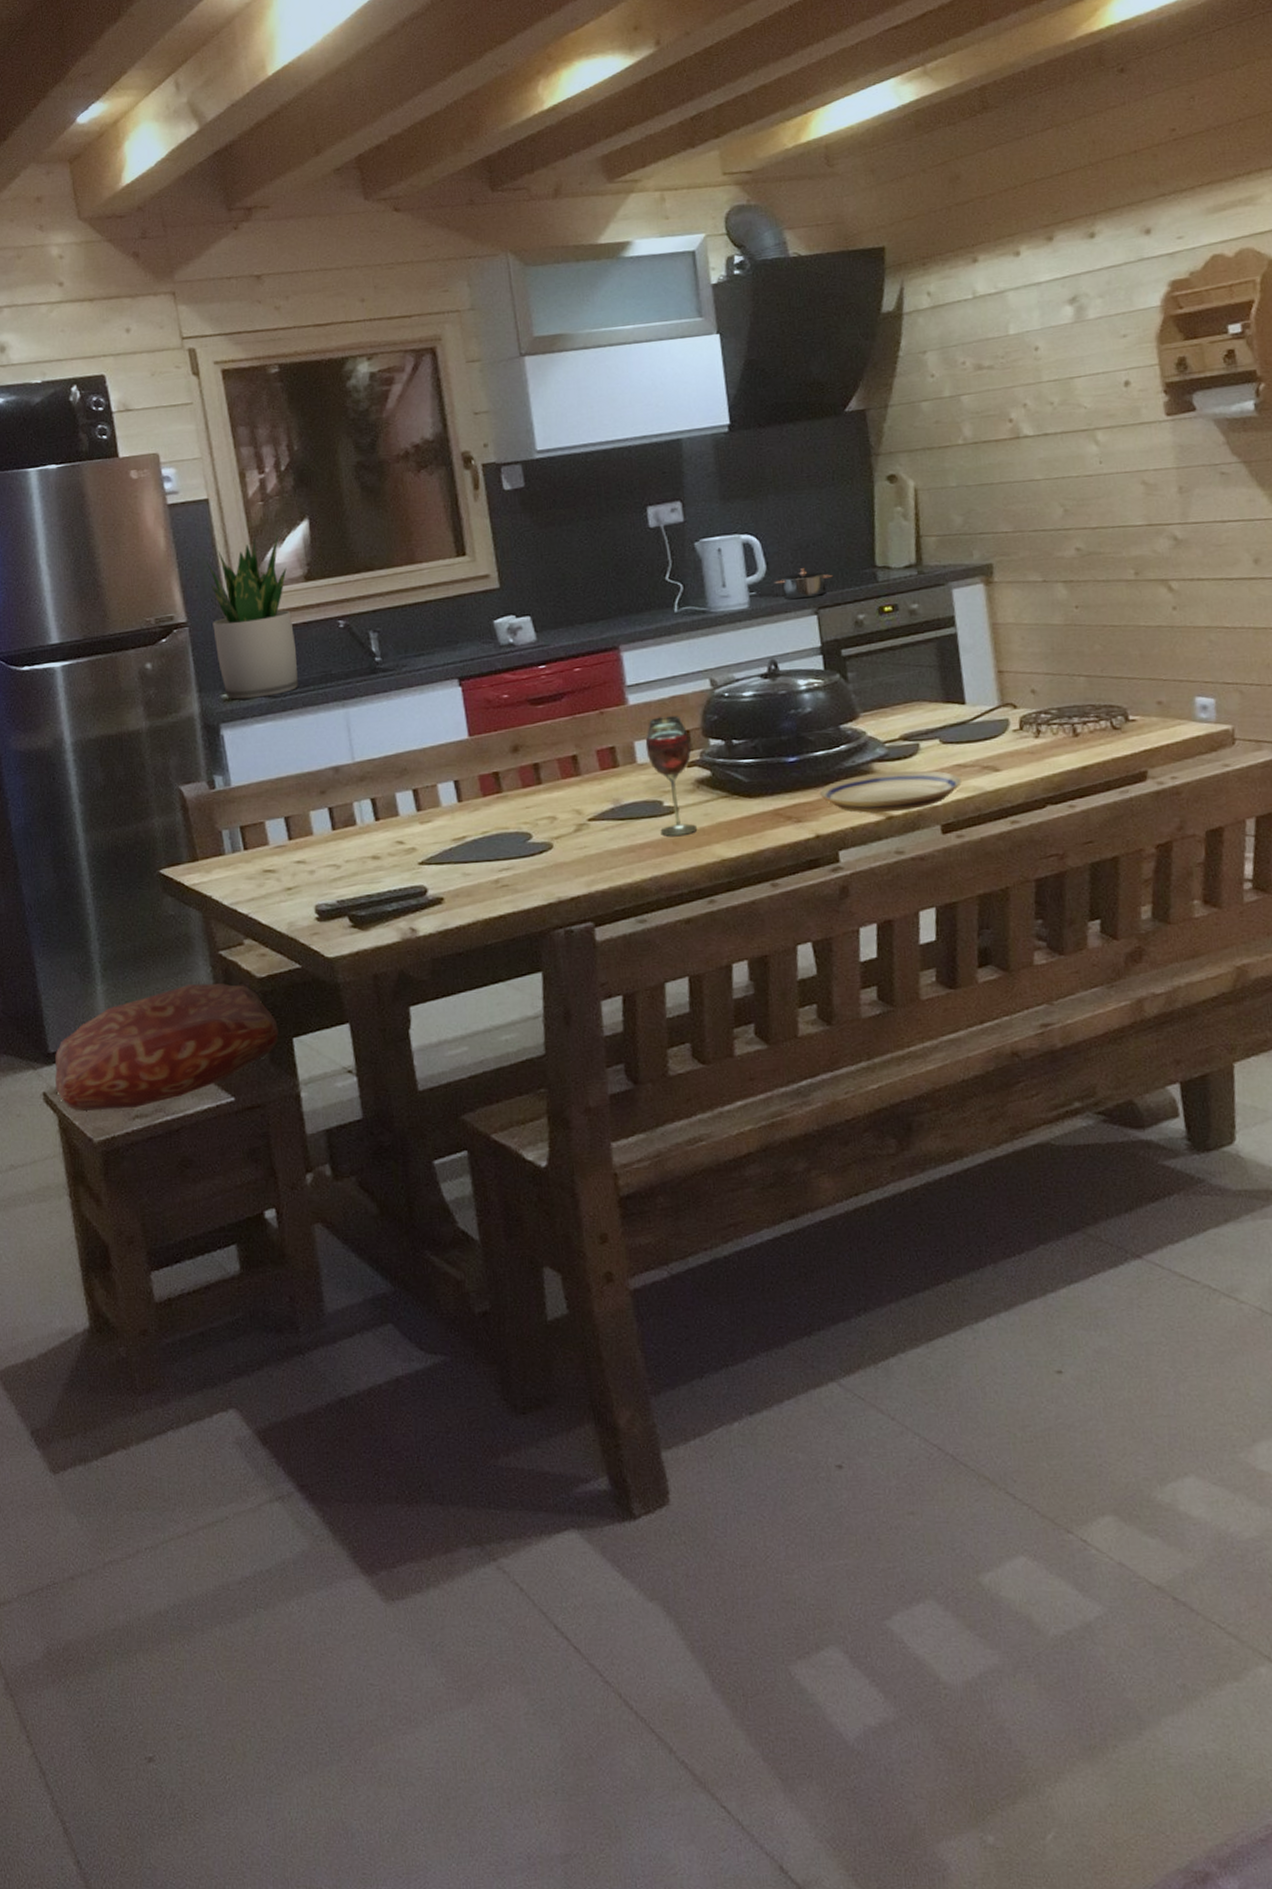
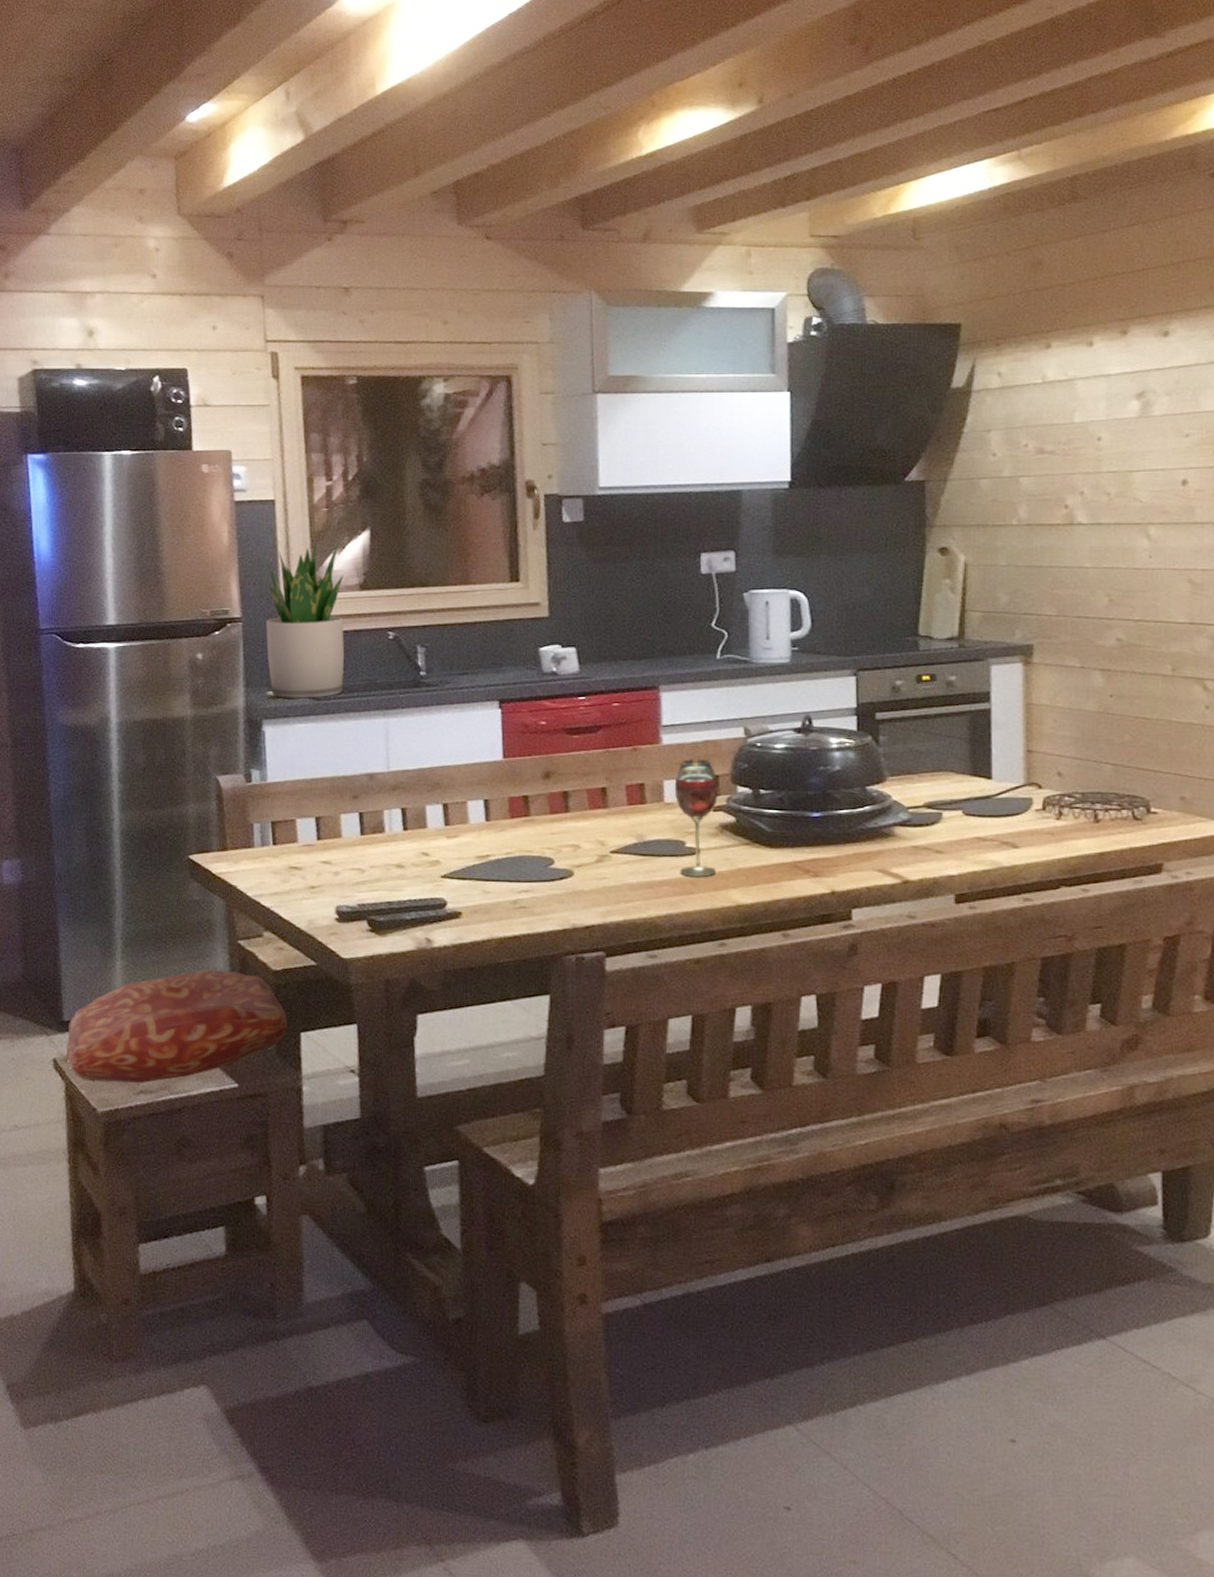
cooking pot: present [774,567,834,600] -> none [817,628,876,660]
plate: present [820,770,962,813] -> none [840,837,980,877]

